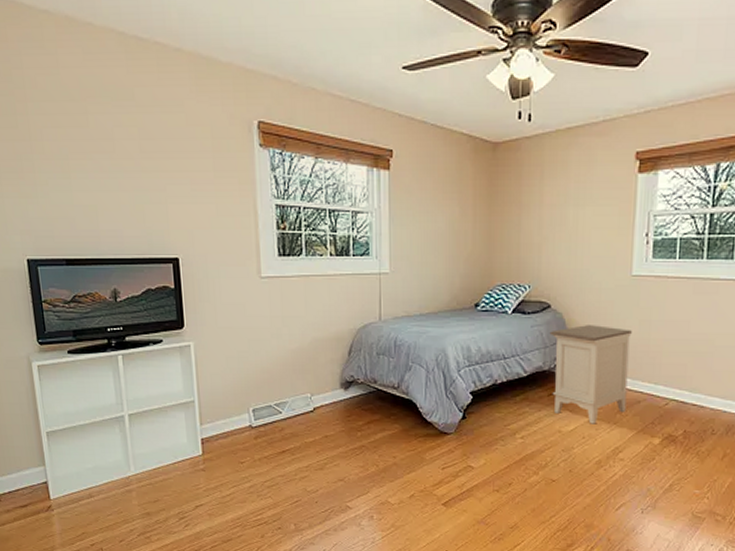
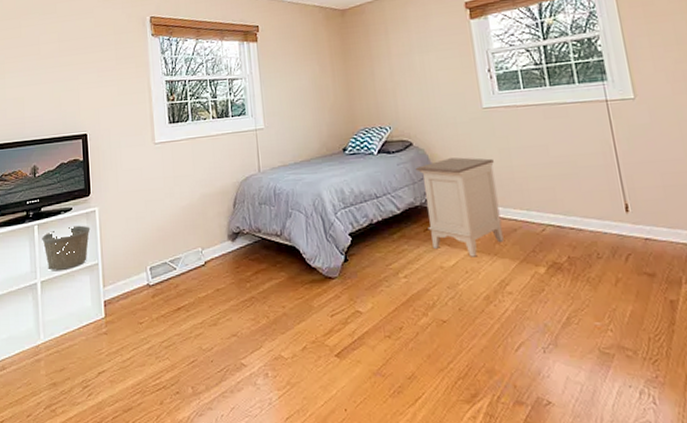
basket: none [127,361,185,406] -> present [42,226,91,272]

